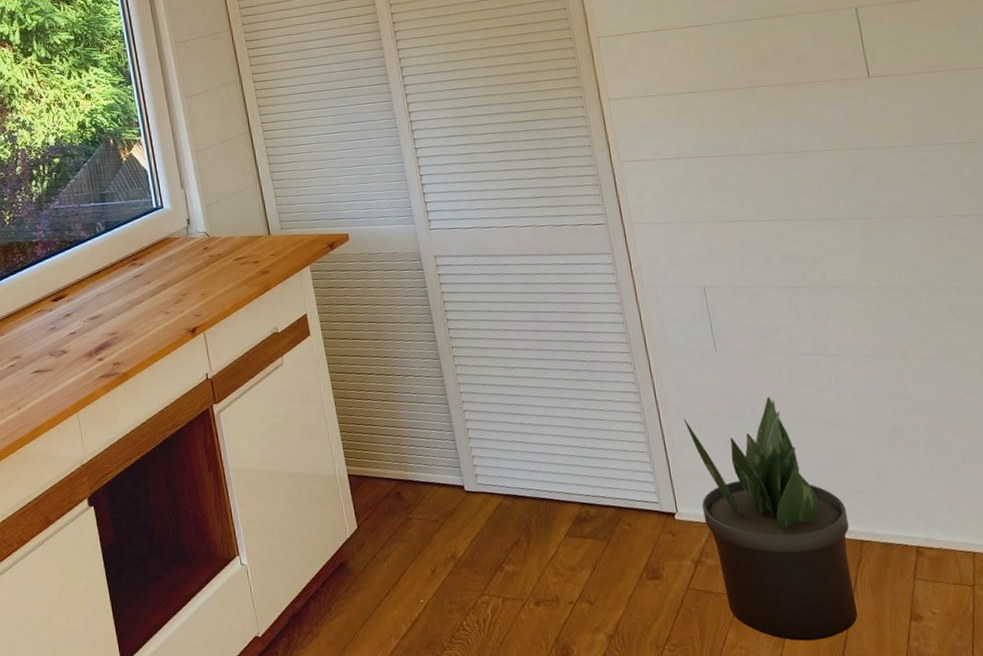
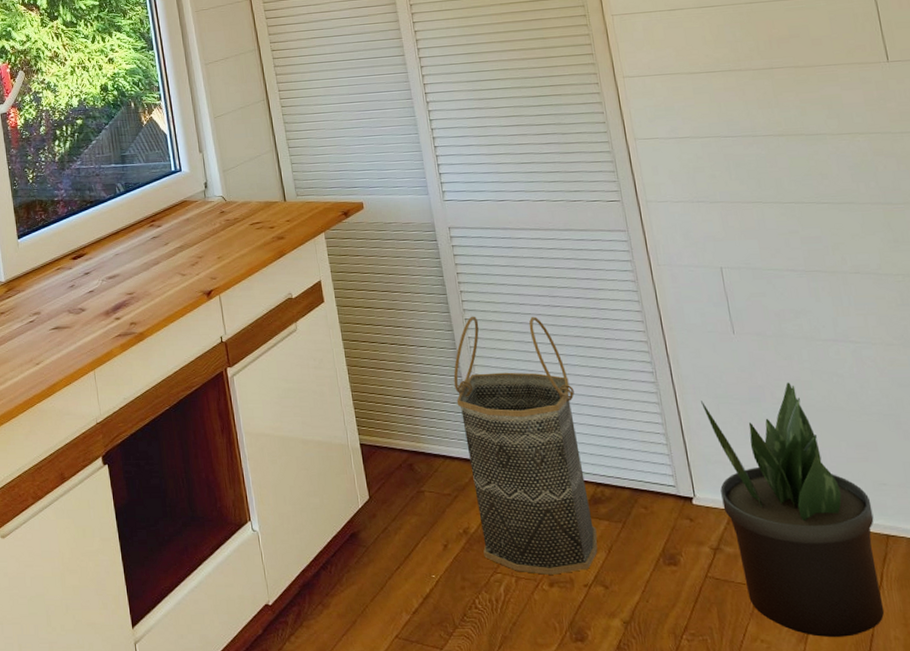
basket: none [440,342,583,594] -> present [453,316,598,575]

